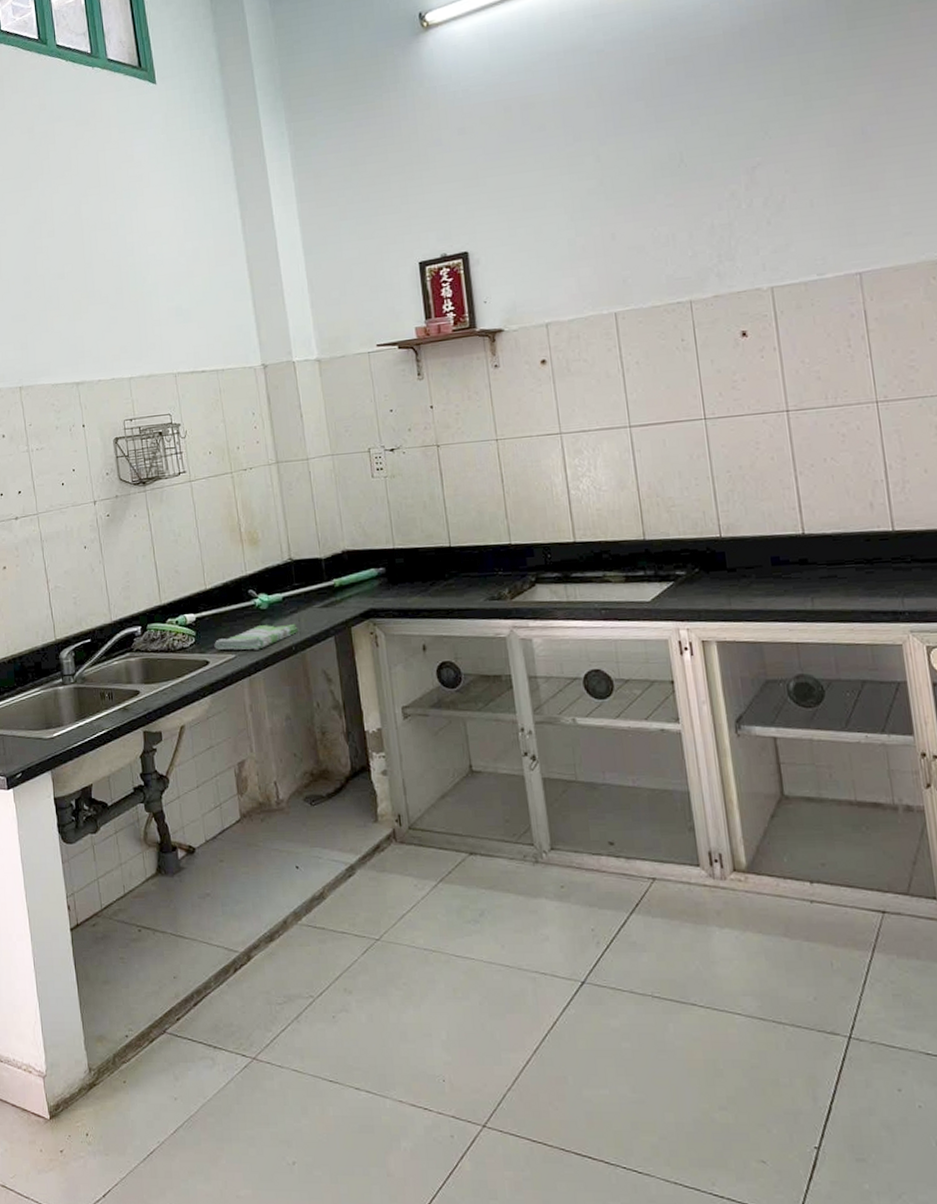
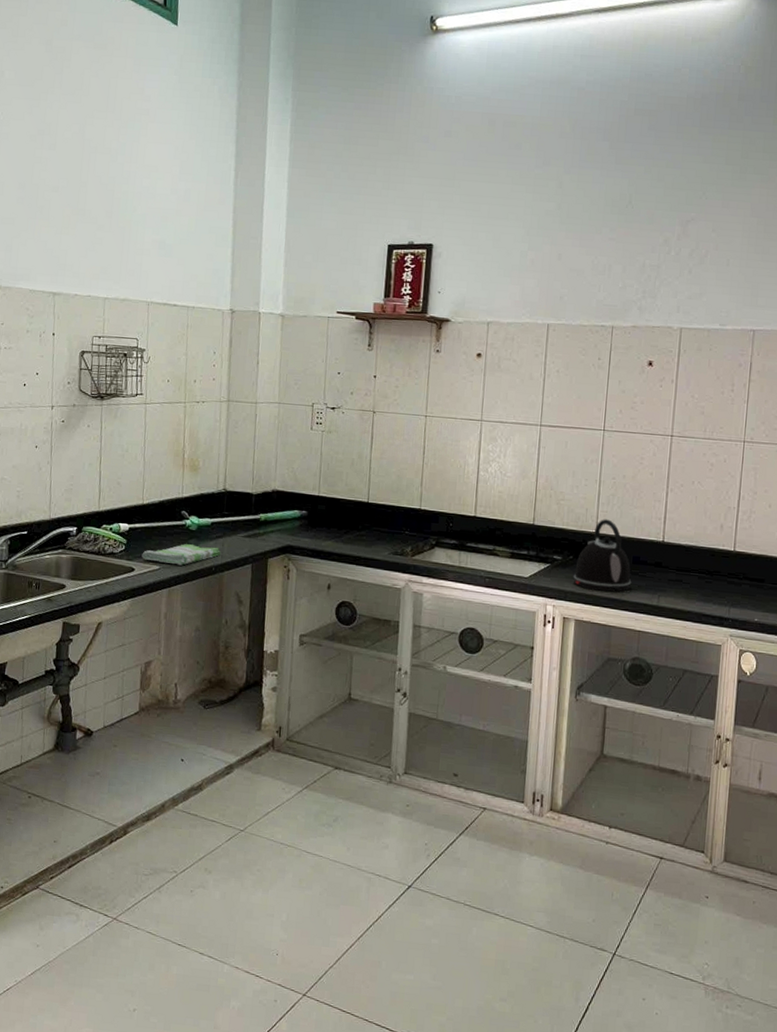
kettle: none [703,519,776,604] -> present [573,519,632,592]

